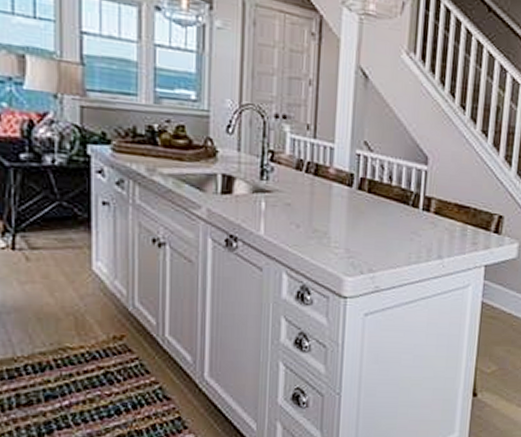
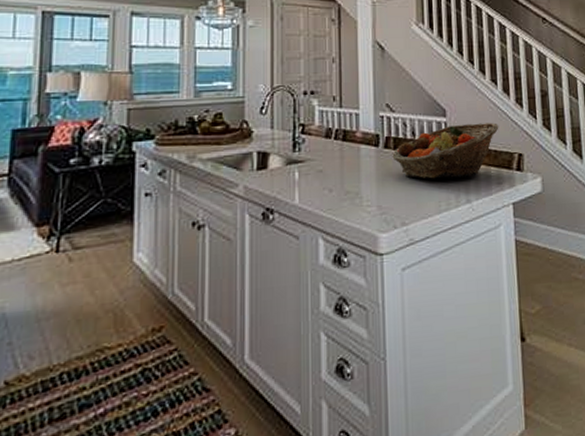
fruit basket: none [365,175,483,233] -> present [392,122,499,179]

